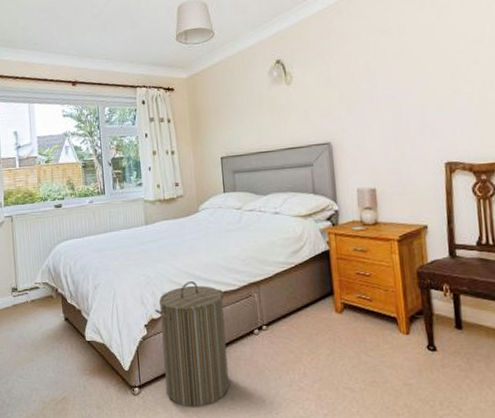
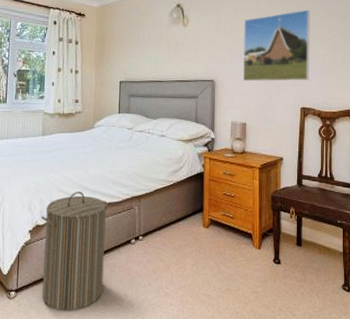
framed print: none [359,40,453,140] -> present [242,9,310,82]

